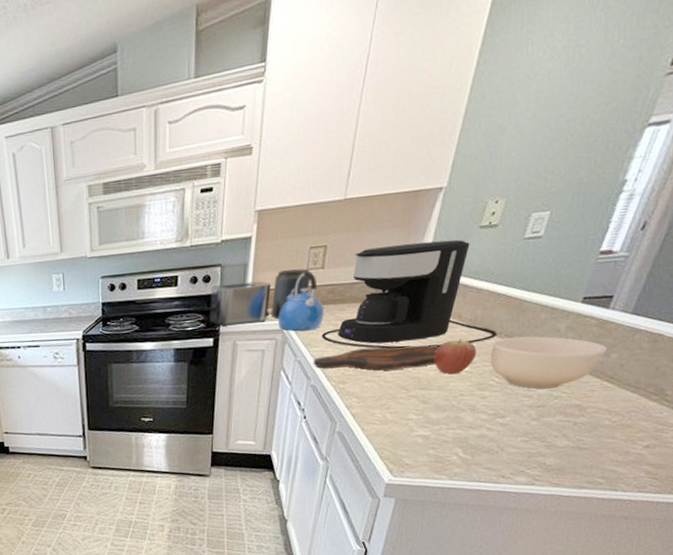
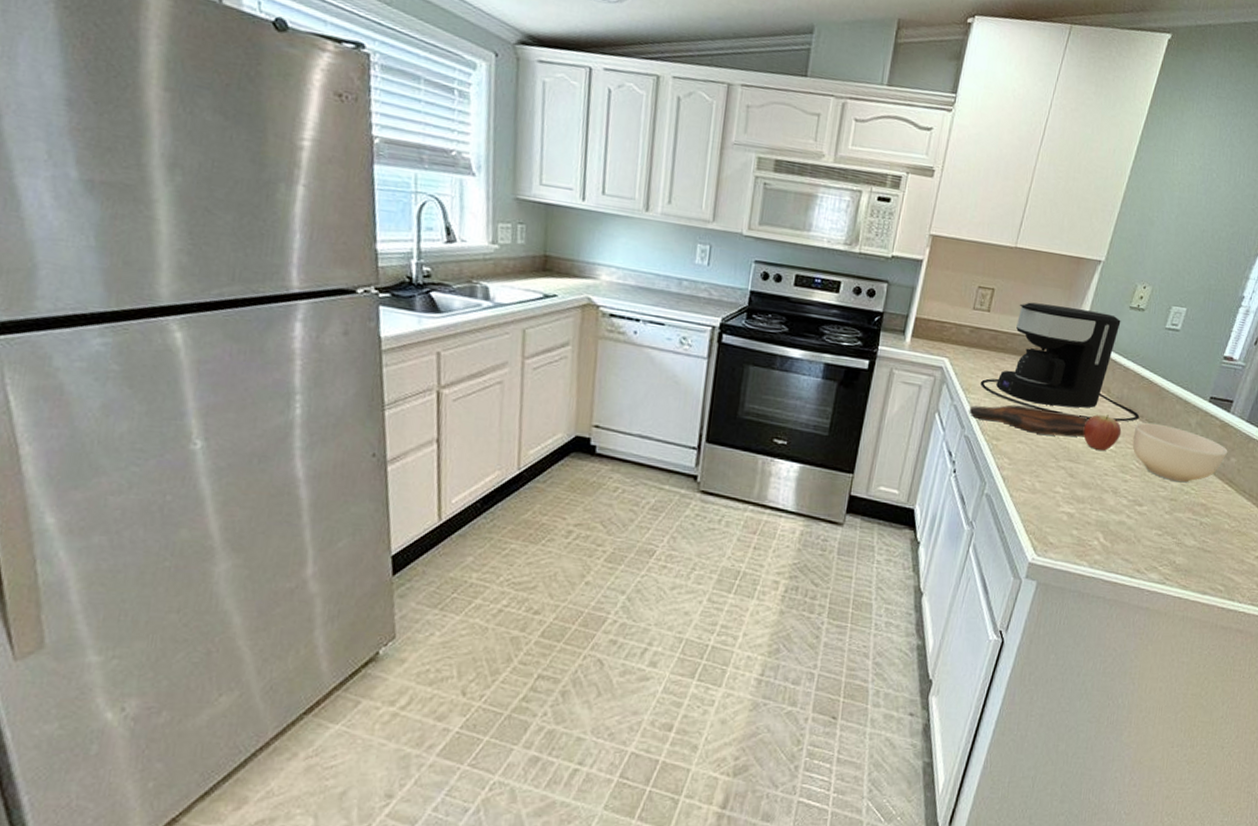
toaster: present [209,281,271,326] -> none [867,302,936,355]
soda can: present [271,268,310,319] -> none [932,303,976,354]
kettle: present [278,271,324,331] -> none [939,310,986,375]

